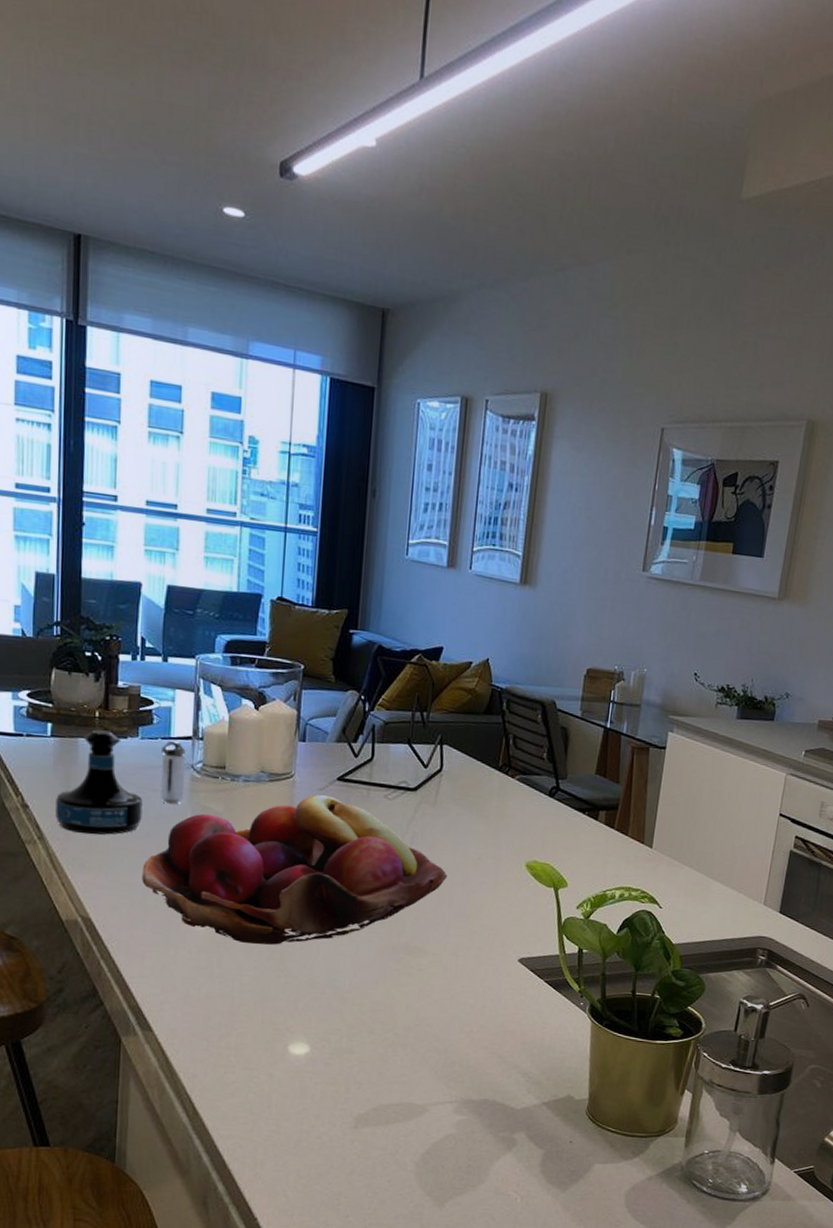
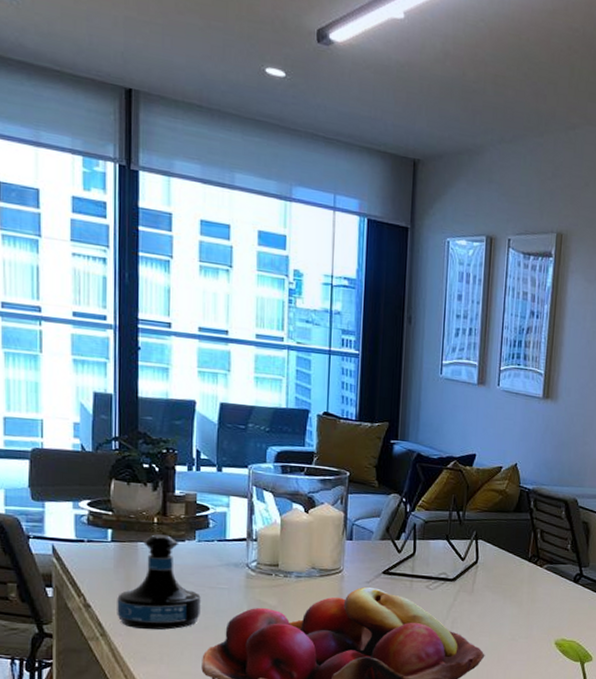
shaker: present [161,740,187,804] -> none [218,542,242,599]

